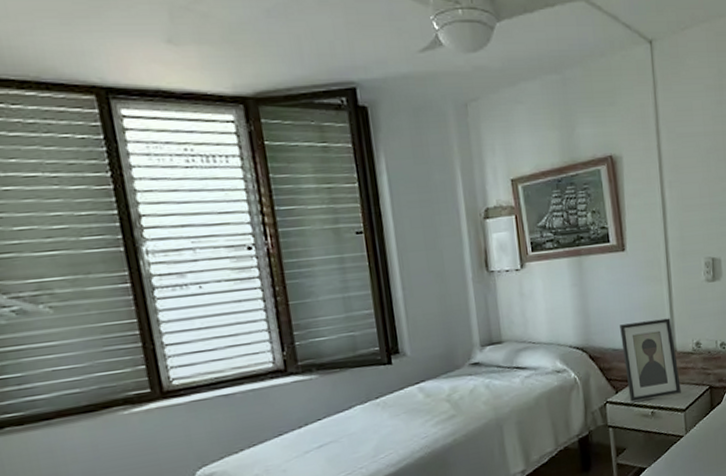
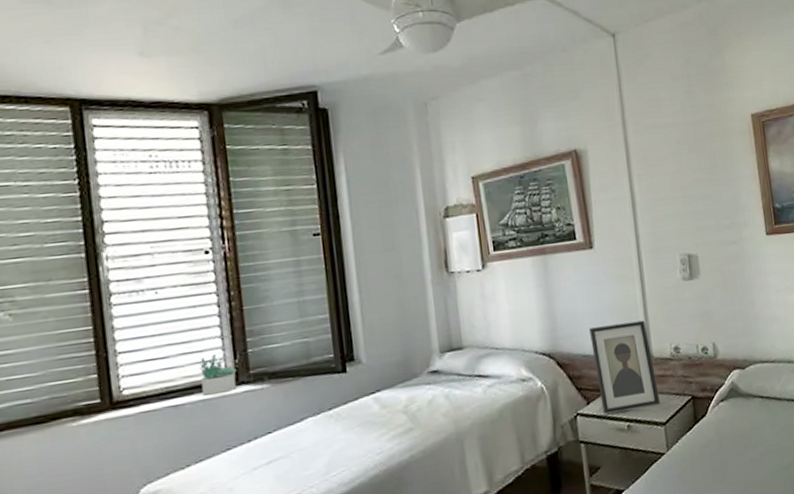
succulent plant: none [248,347,286,387] -> present [199,354,237,397]

